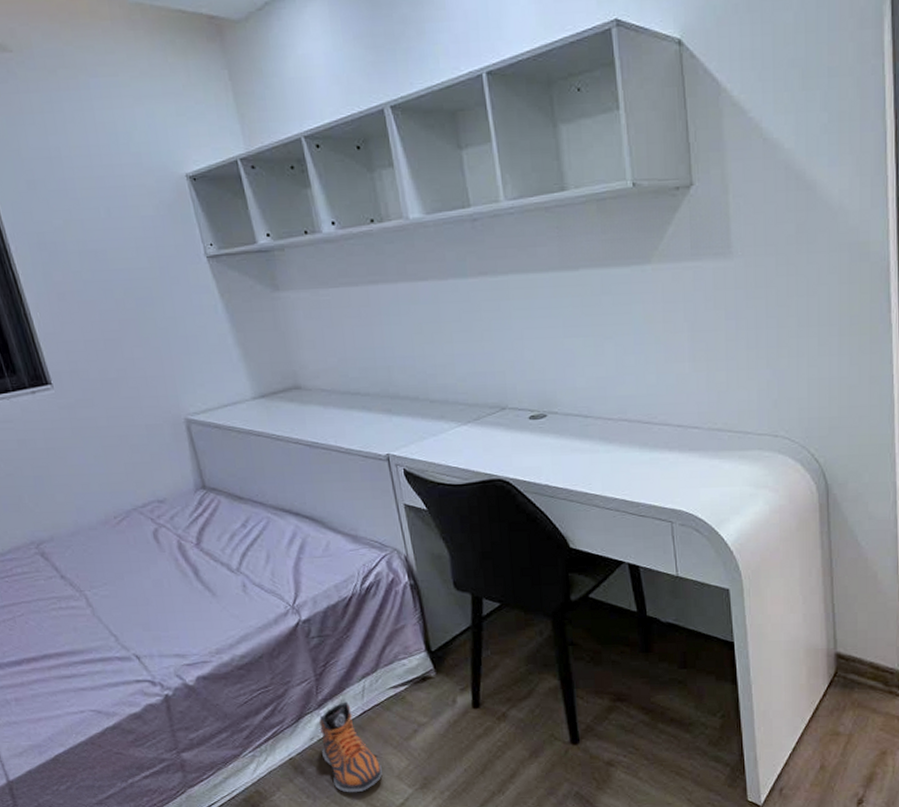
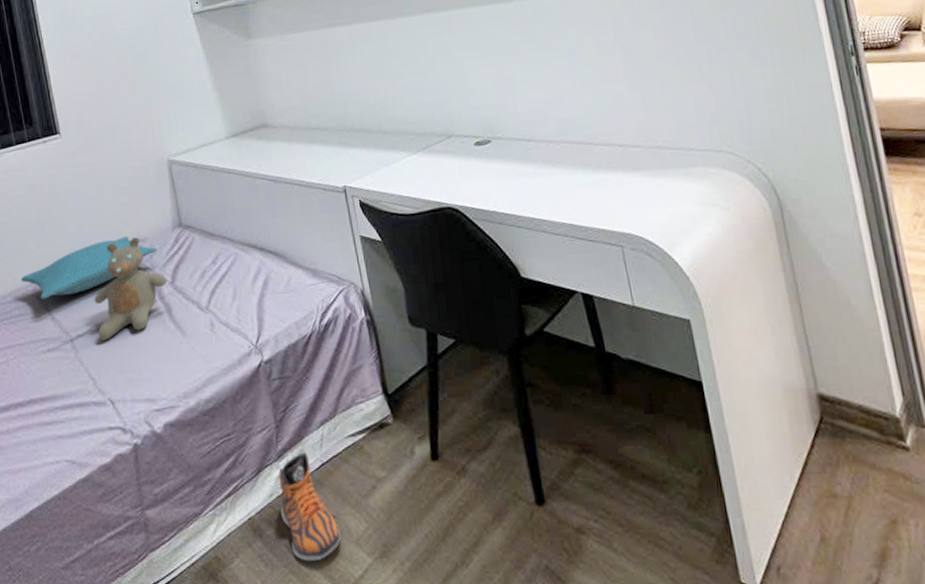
pillow: none [19,496,178,559] -> present [20,235,157,300]
teddy bear: none [109,498,191,599] -> present [94,237,167,341]

